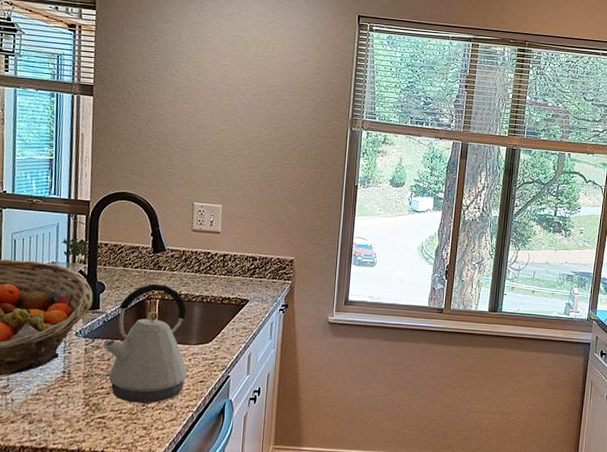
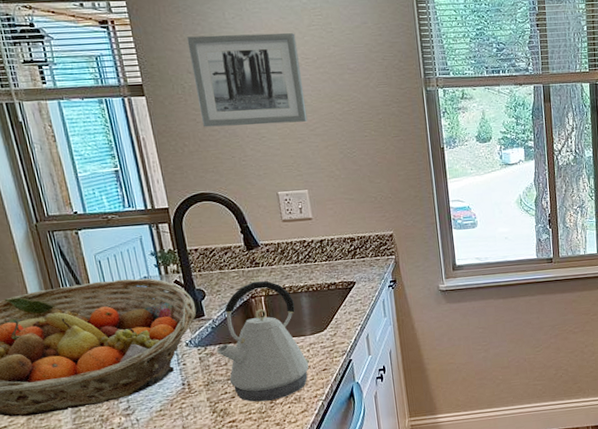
wall art: none [139,49,241,142] -> present [186,32,308,128]

